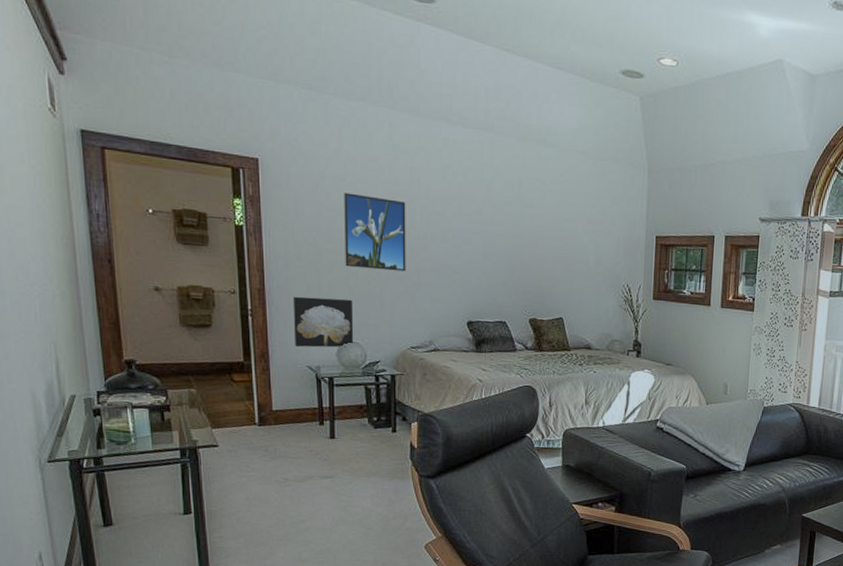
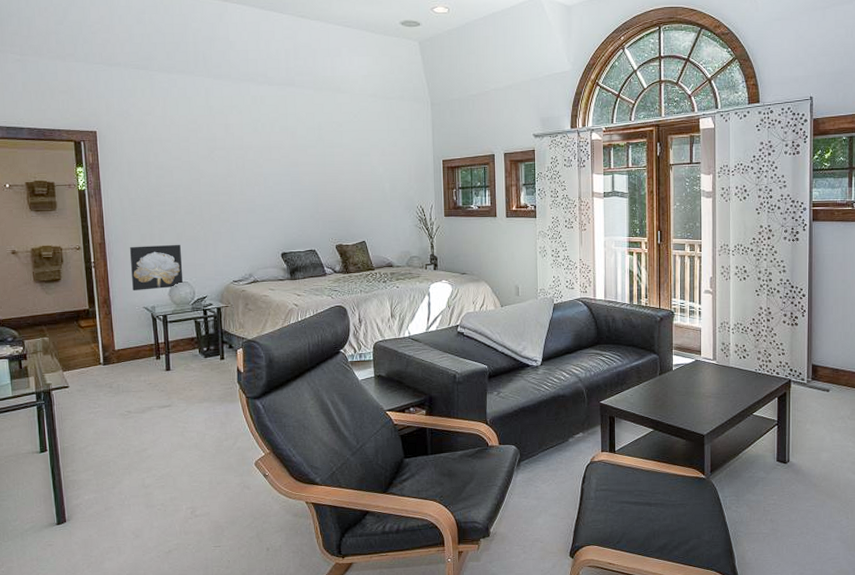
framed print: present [344,192,406,272] -> none [169,152,226,216]

